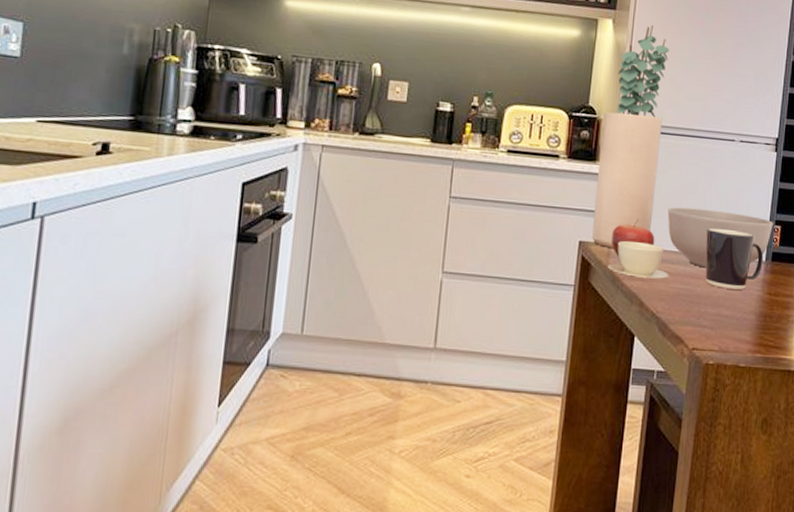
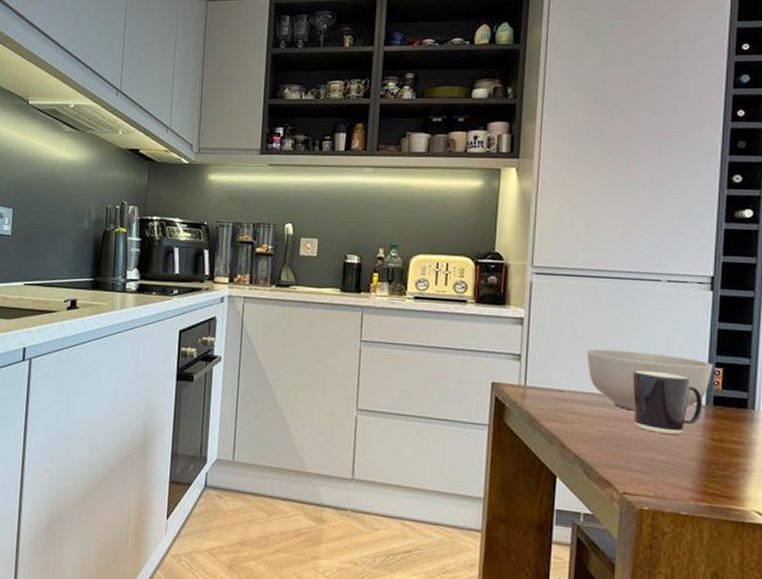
vase: present [592,24,669,248] -> none [505,169,580,389]
teacup: present [607,240,669,279] -> none [523,382,592,421]
fruit: present [611,219,655,256] -> none [525,361,574,398]

